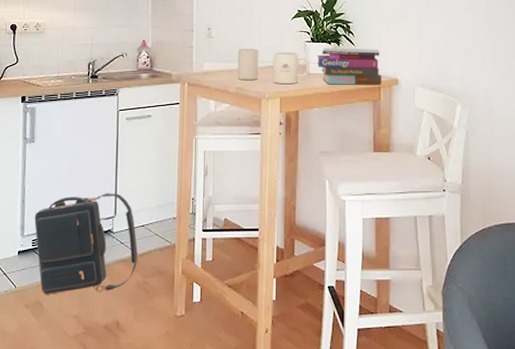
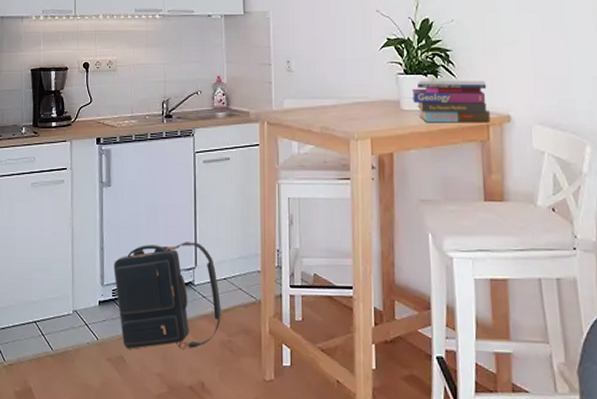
cup: present [237,48,259,81] -> none [321,82,345,119]
mug: present [272,52,310,85] -> none [360,86,404,123]

